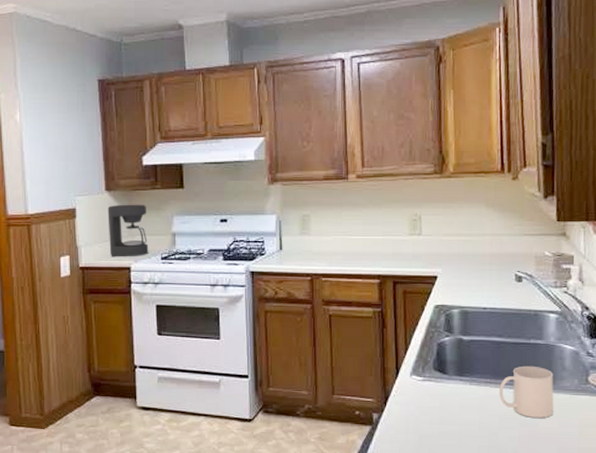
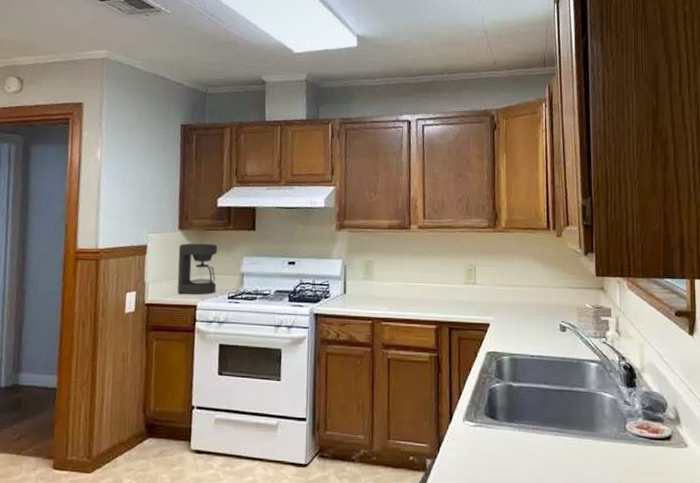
mug: present [499,365,554,418] -> none [545,413,596,465]

